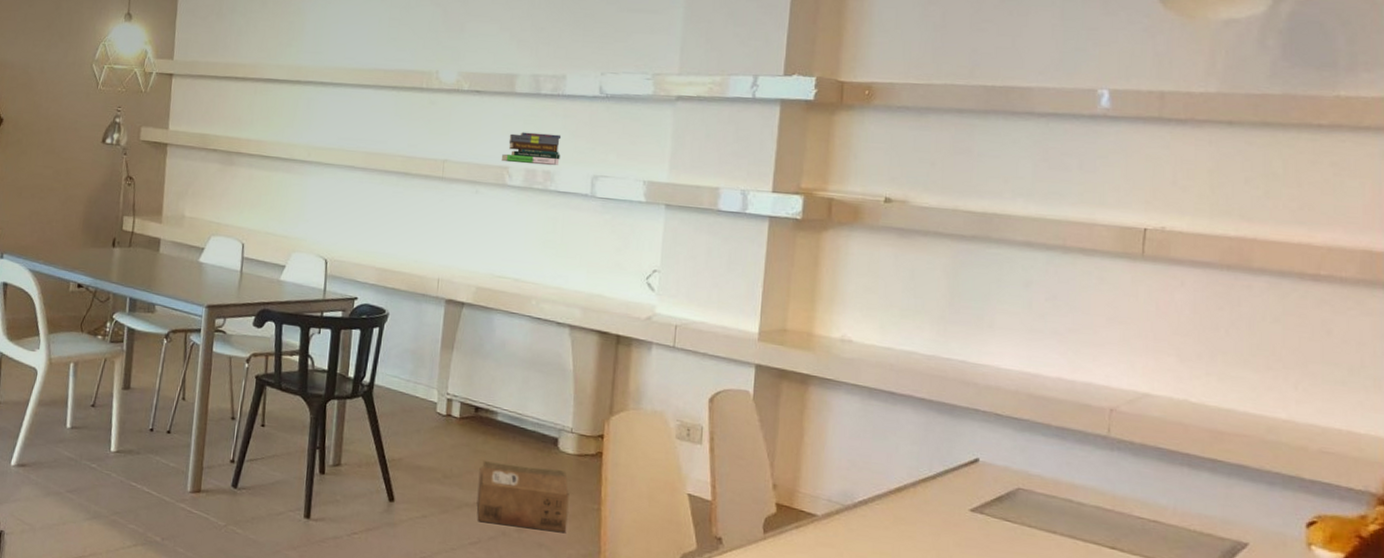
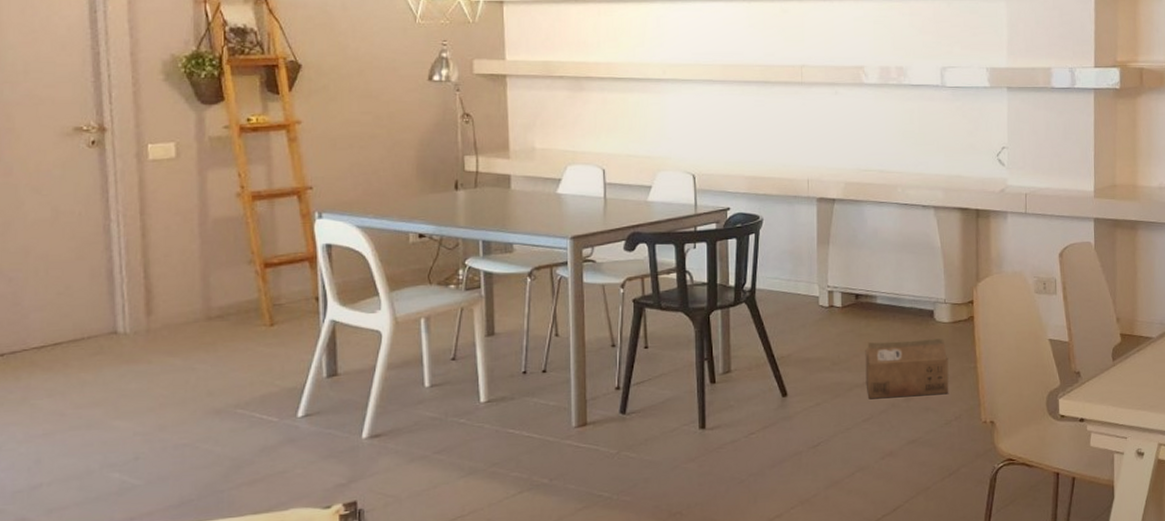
books: present [501,132,561,166] -> none [856,32,910,62]

